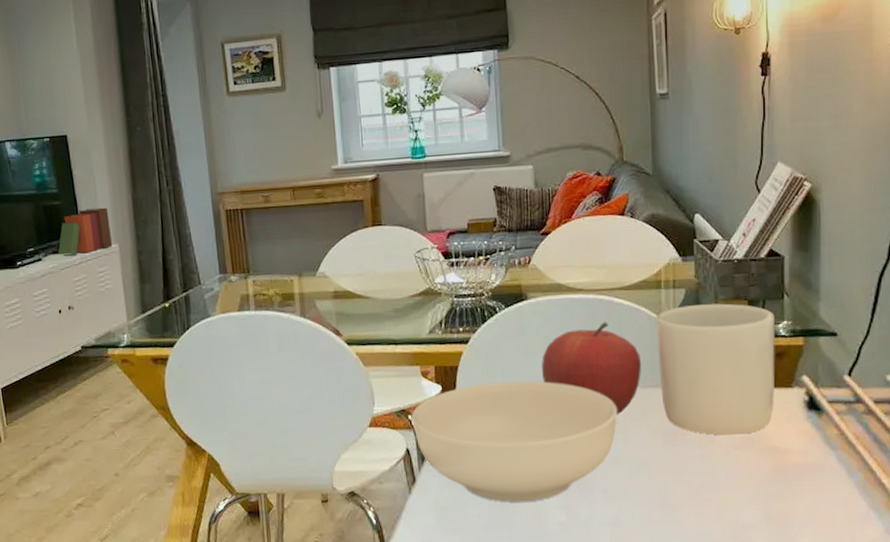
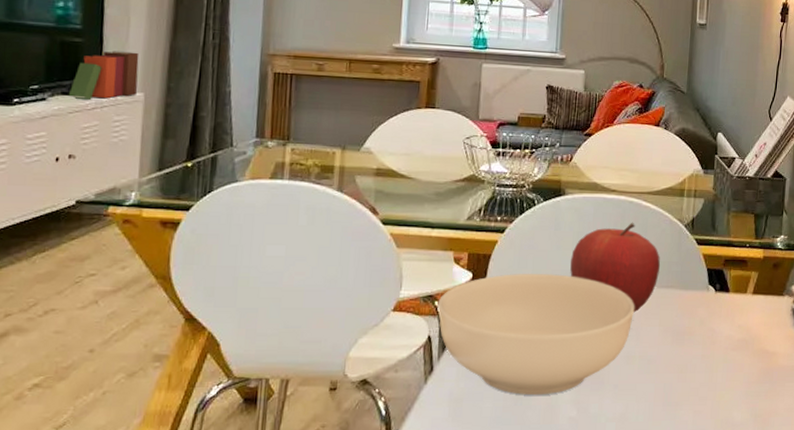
mug: present [655,303,775,435] -> none [674,214,775,337]

